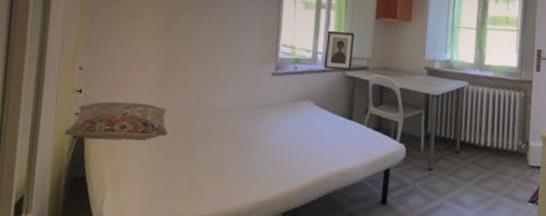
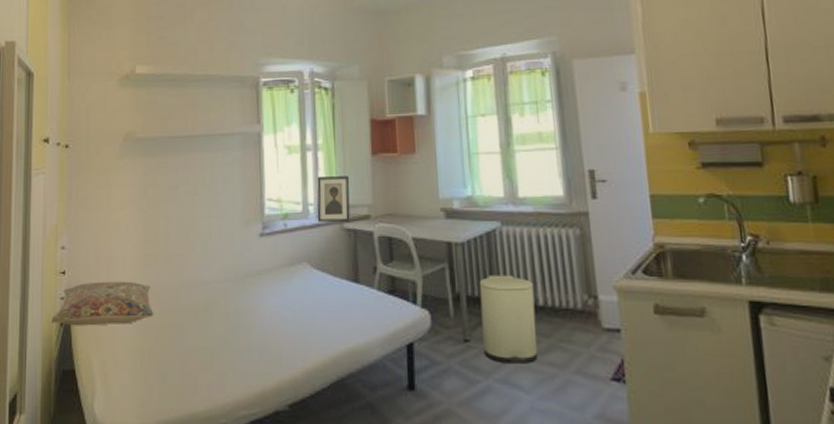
pedal bin: none [442,121,485,188] -> present [479,275,538,364]

